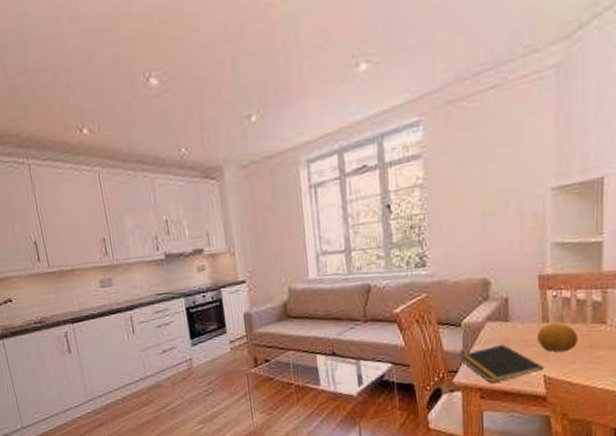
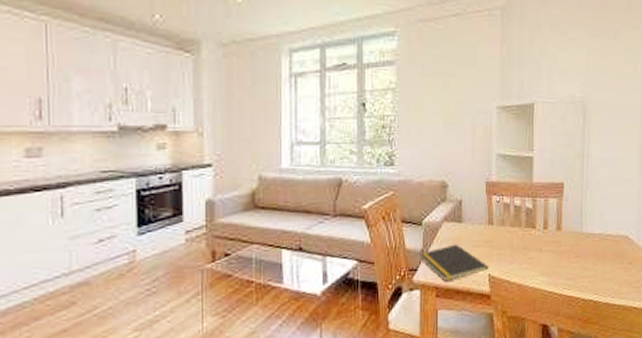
fruit: present [537,323,578,353] -> none [483,226,515,253]

